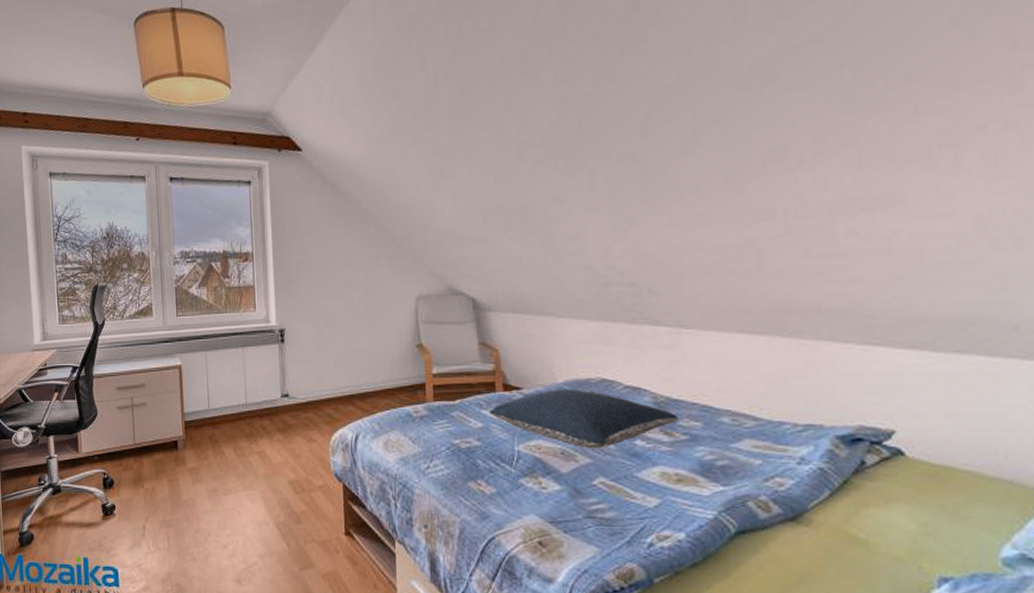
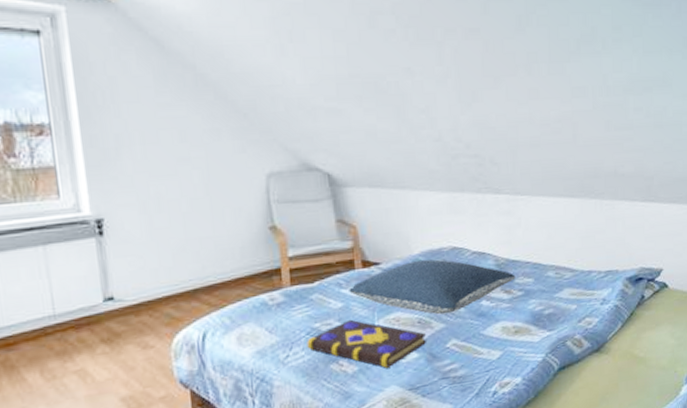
book: none [446,440,570,495] -> present [307,319,426,368]

